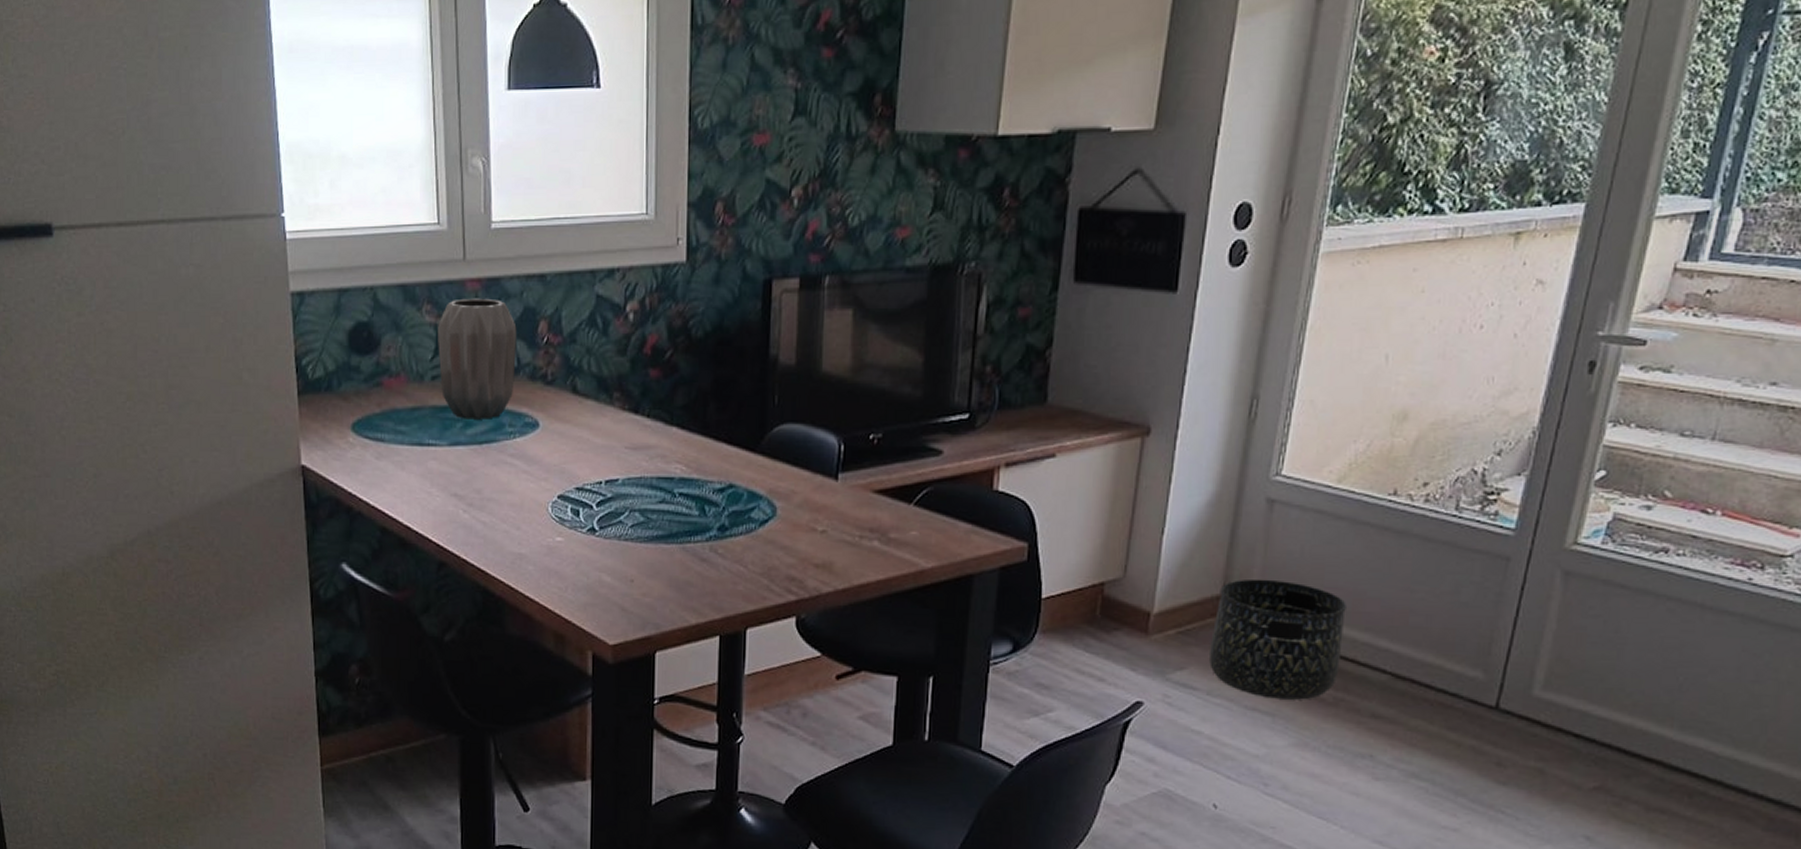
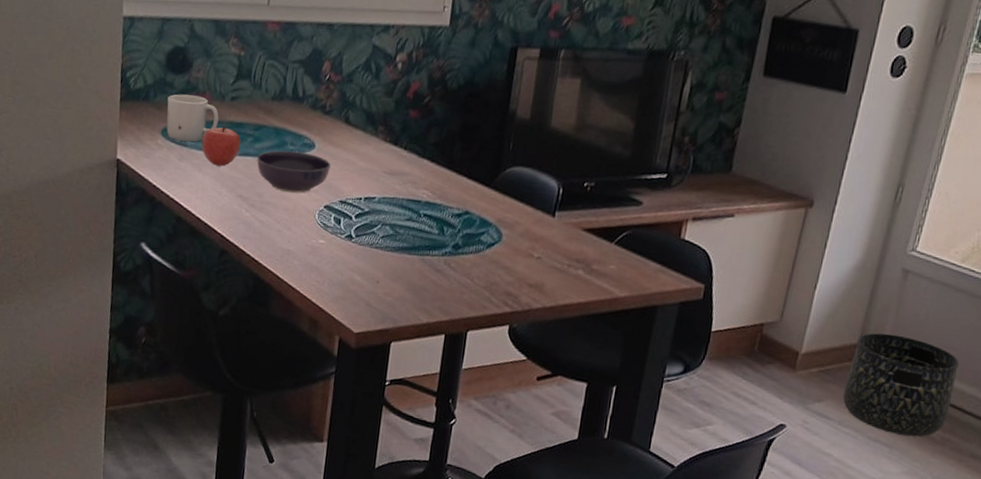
mug: none [355,379,419,436] -> present [166,94,219,142]
fruit: none [402,412,449,461] -> present [201,125,241,167]
vase: present [437,298,517,420] -> none [238,36,306,138]
bowl: none [470,433,561,484] -> present [257,150,332,193]

